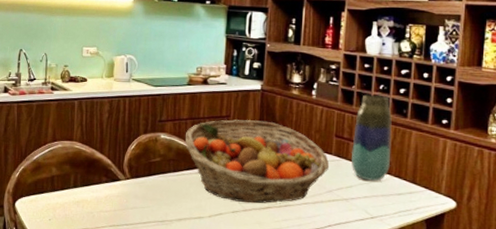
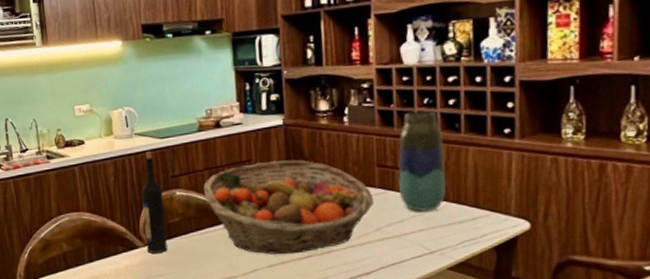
wine bottle: none [127,96,149,187] -> present [141,151,168,253]

